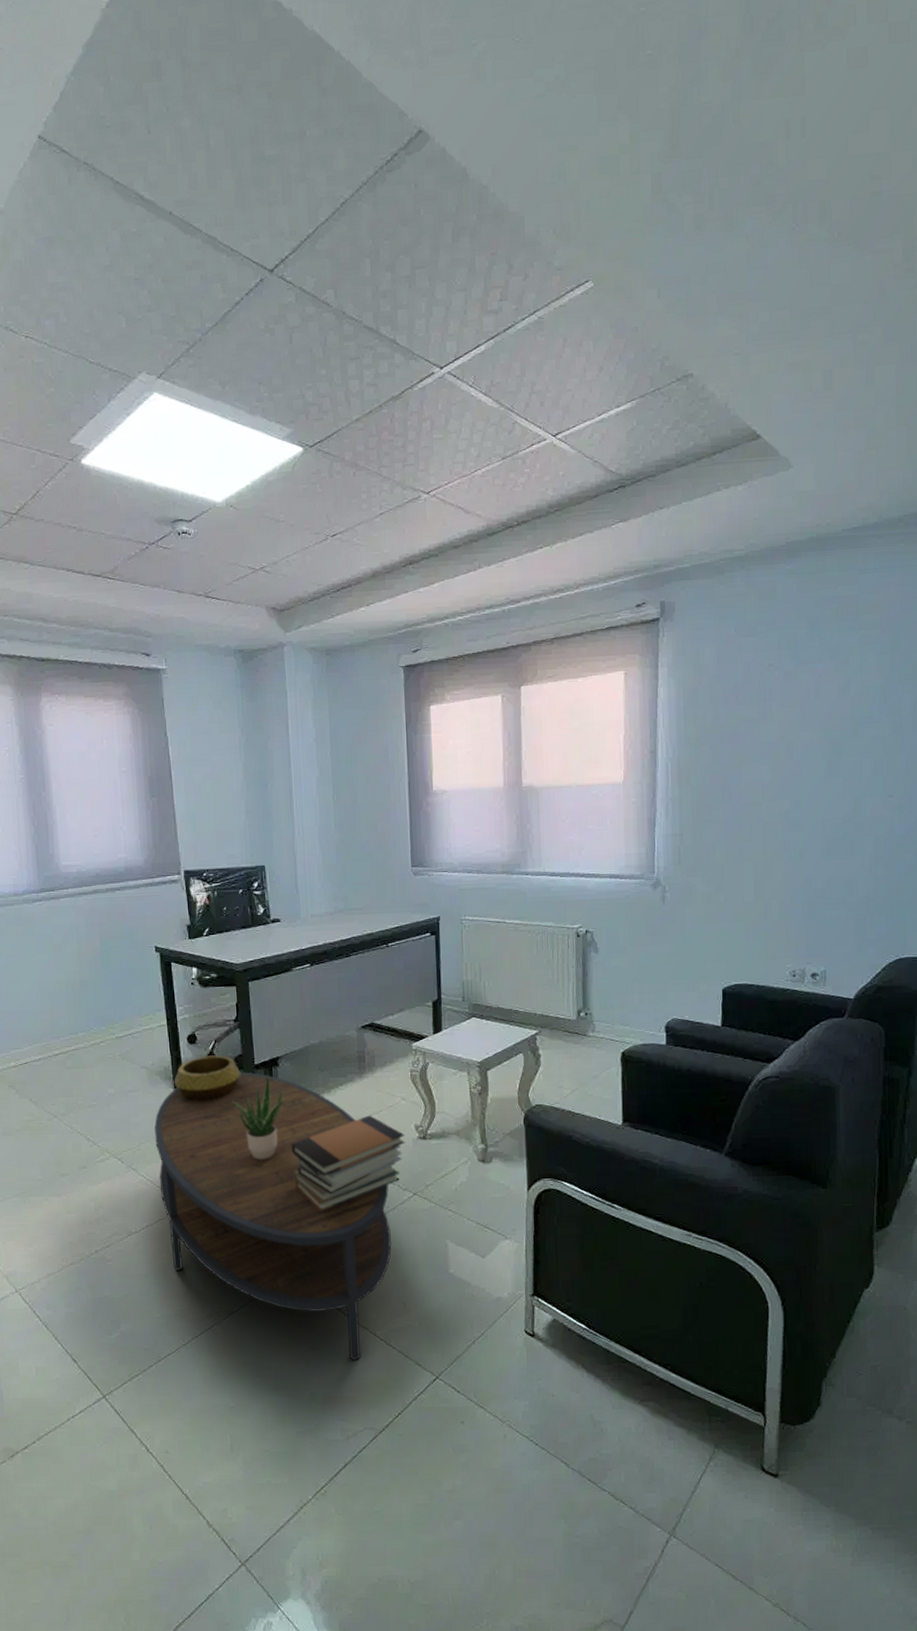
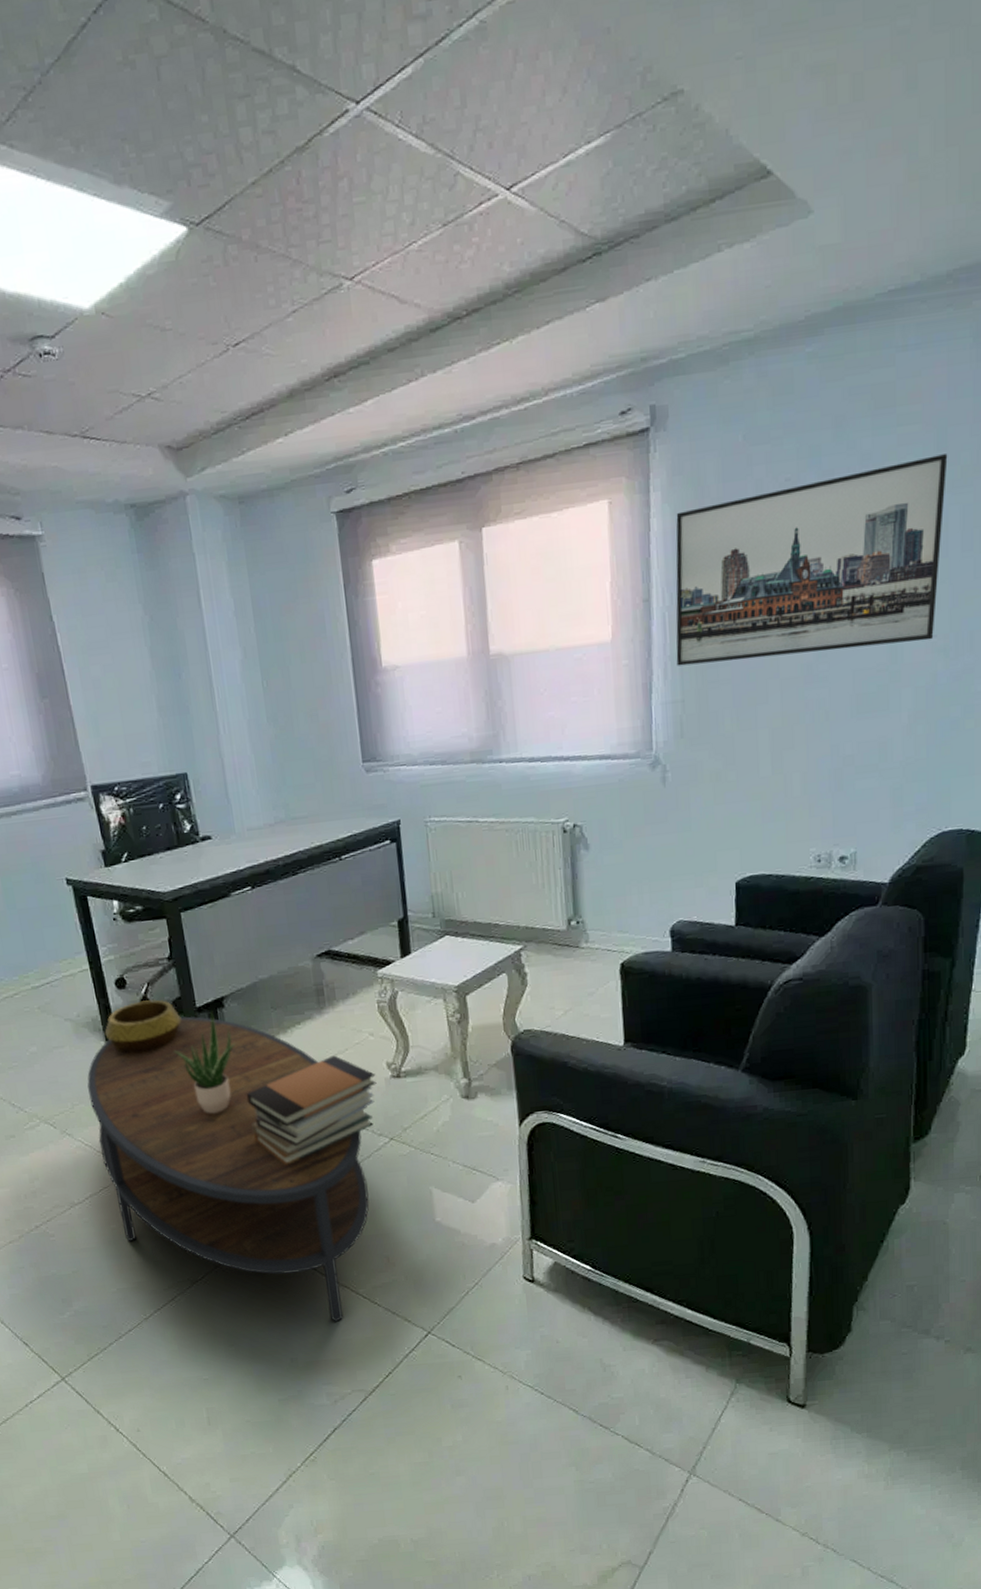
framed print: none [676,653,901,806] -> present [676,454,948,667]

